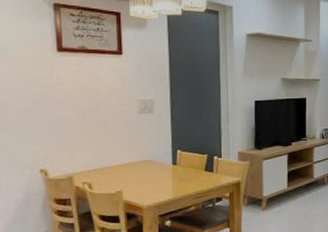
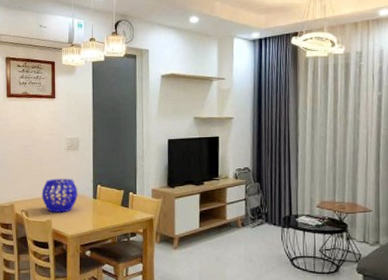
decorative bowl: none [108,144,154,183] -> present [41,178,78,213]

